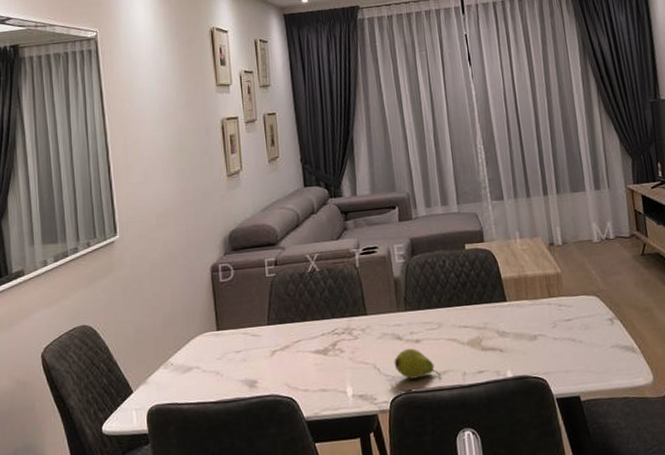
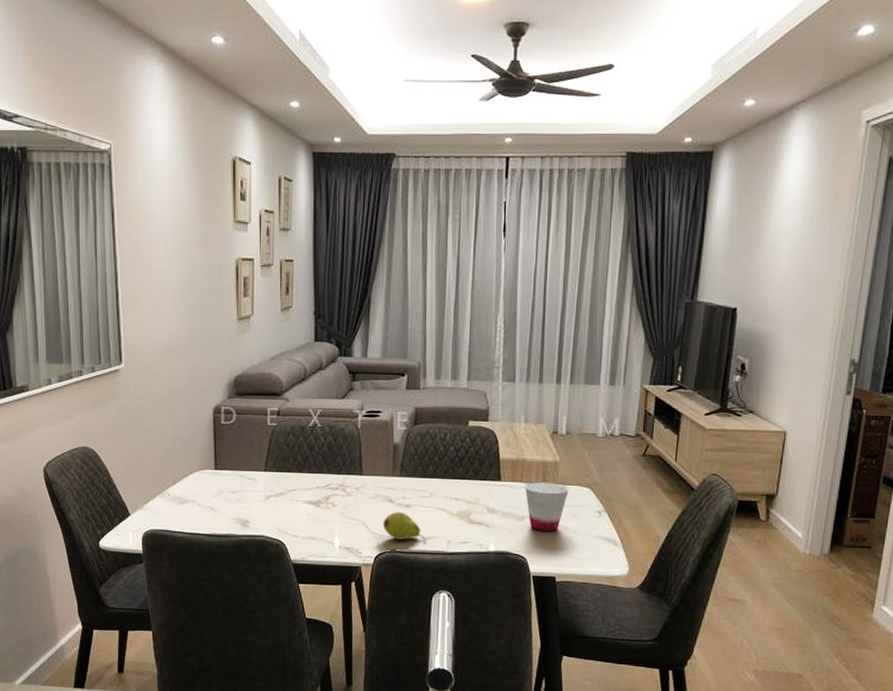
cup: none [531,295,576,349] -> present [524,481,569,532]

